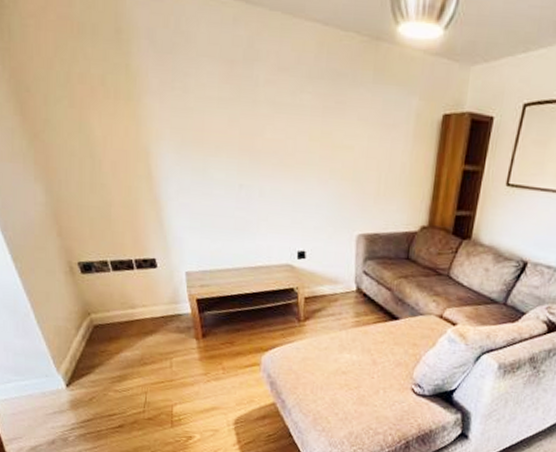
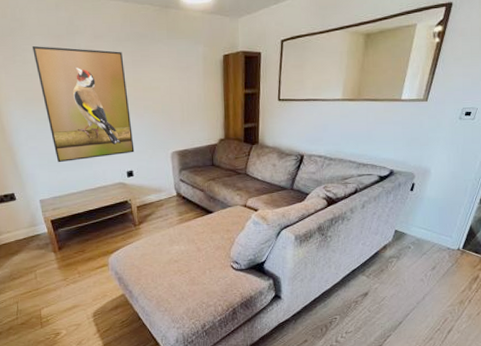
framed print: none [196,71,312,229] -> present [32,46,135,163]

